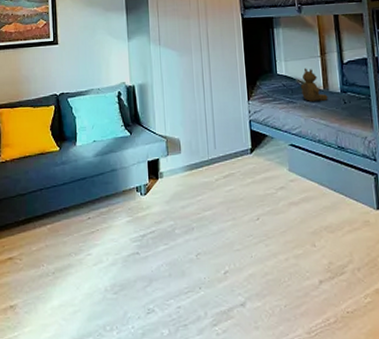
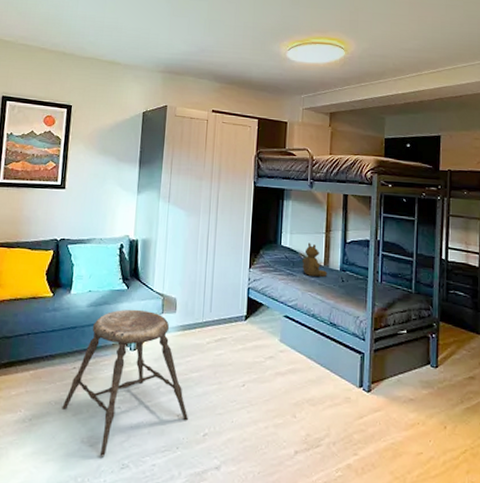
stool: none [82,154,207,303] -> present [62,309,188,456]

